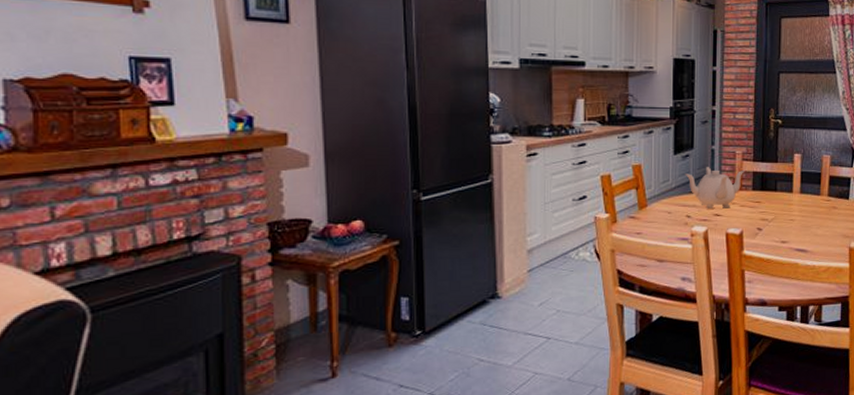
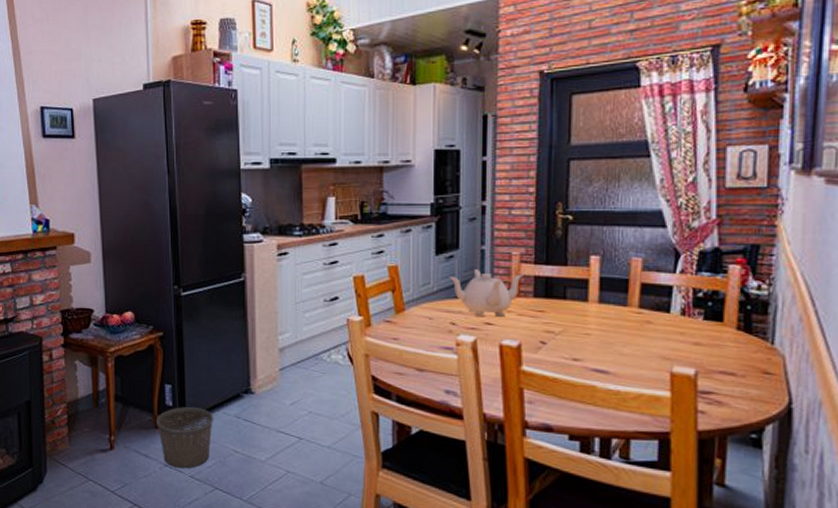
basket: none [390,319,458,387] -> present [156,407,214,469]

